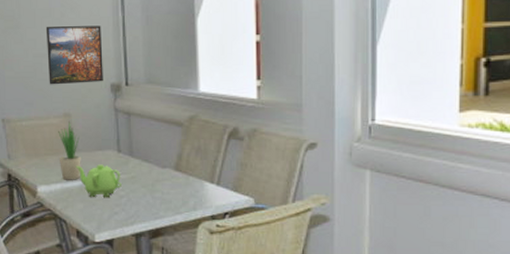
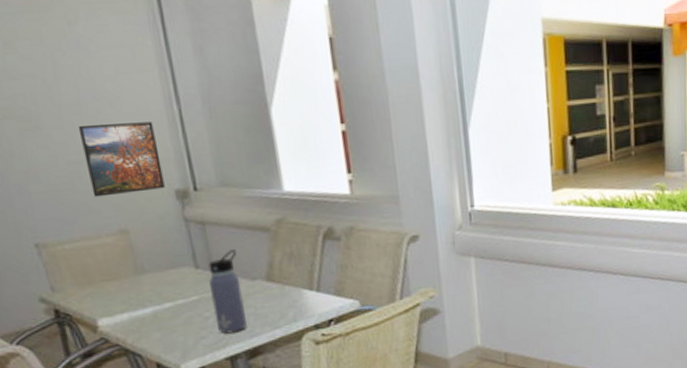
potted plant: present [58,121,81,180] -> none [114,239,152,308]
teapot: present [75,164,122,198] -> none [143,284,206,325]
water bottle: none [127,139,154,213] -> present [208,249,247,334]

